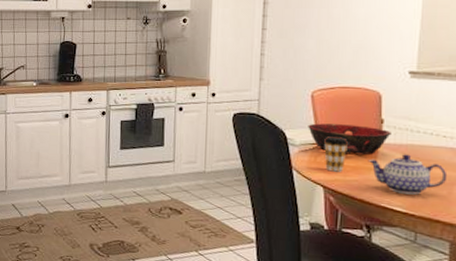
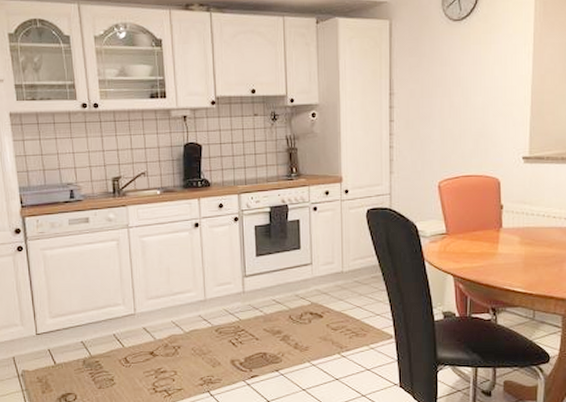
decorative bowl: present [308,123,391,155] -> none [437,212,510,242]
coffee cup: present [323,136,349,172] -> none [451,225,474,260]
teapot: present [368,154,448,195] -> none [491,237,558,275]

